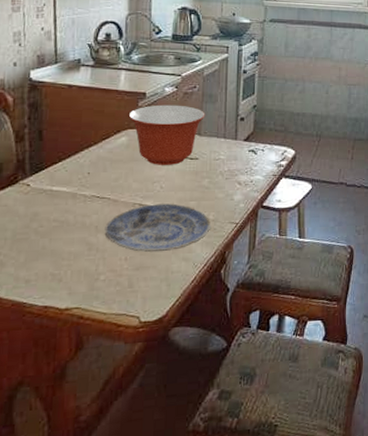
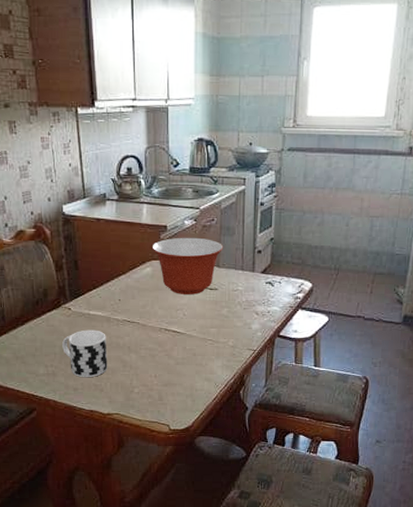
cup: none [15,208,70,267] -> present [62,329,108,378]
plate: present [104,203,212,253] -> none [136,329,231,372]

